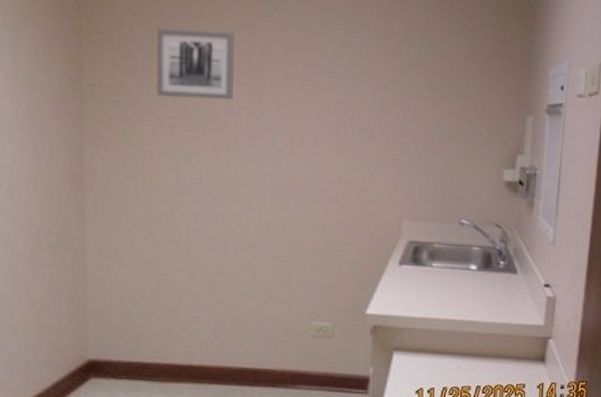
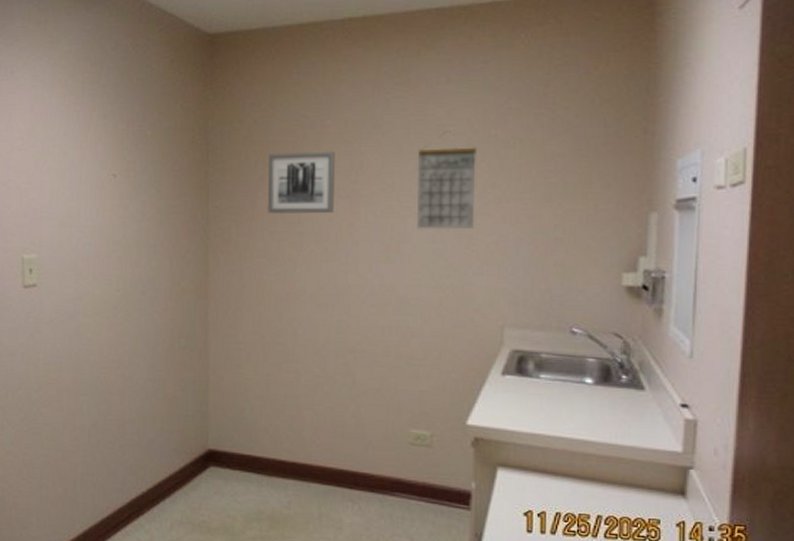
calendar: none [321,23,380,124] -> present [416,132,477,230]

